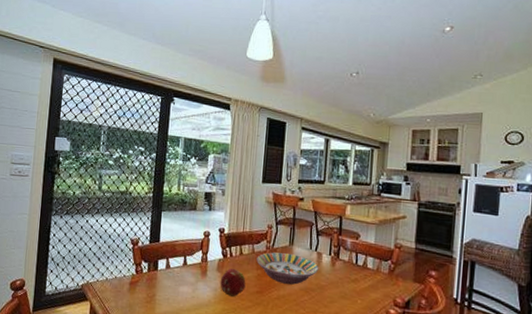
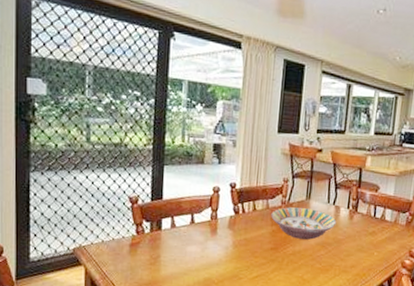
fruit: present [220,268,246,297] -> none [231,224,260,254]

